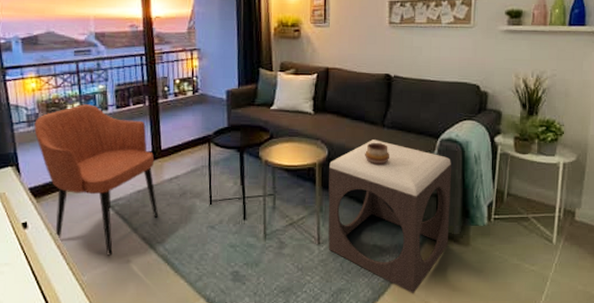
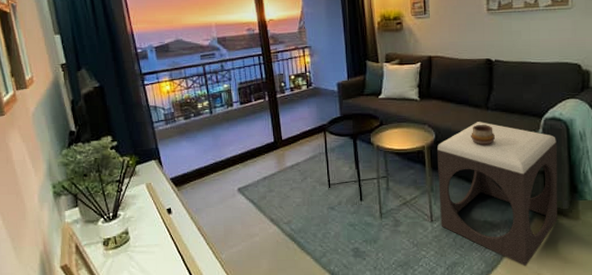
armchair: present [34,104,159,256] -> none [171,102,284,236]

